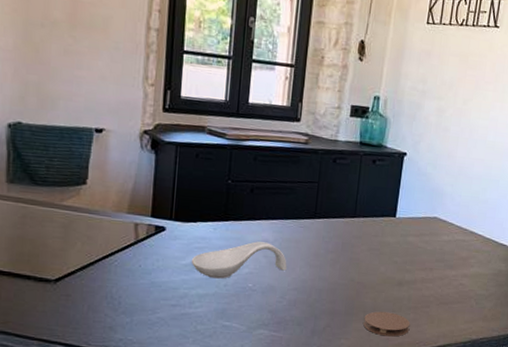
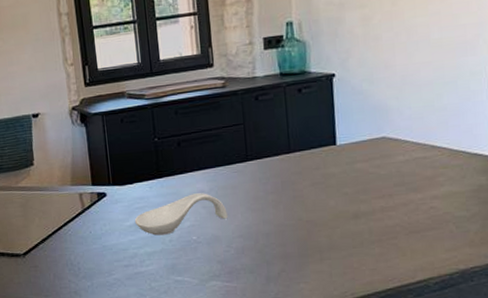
coaster: present [363,311,411,337] -> none [321,249,378,276]

